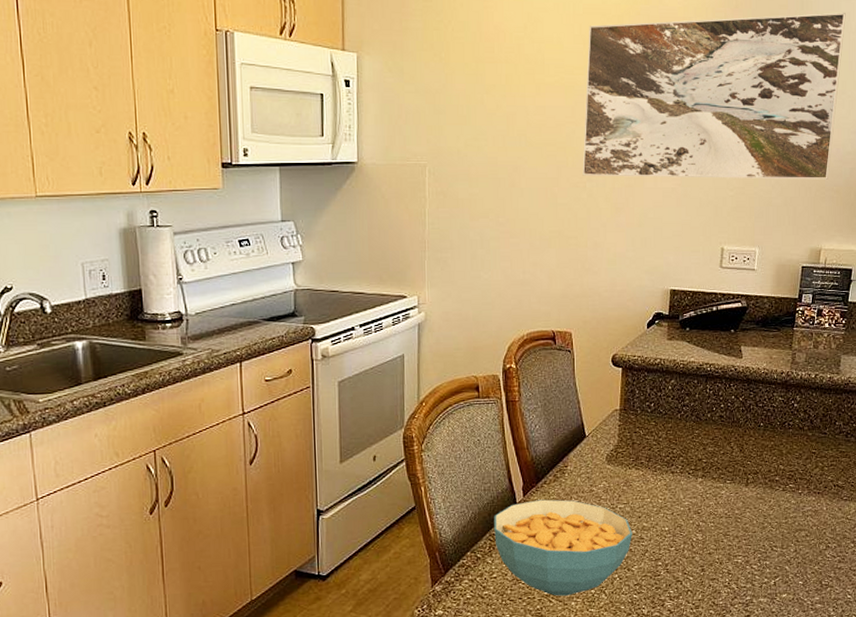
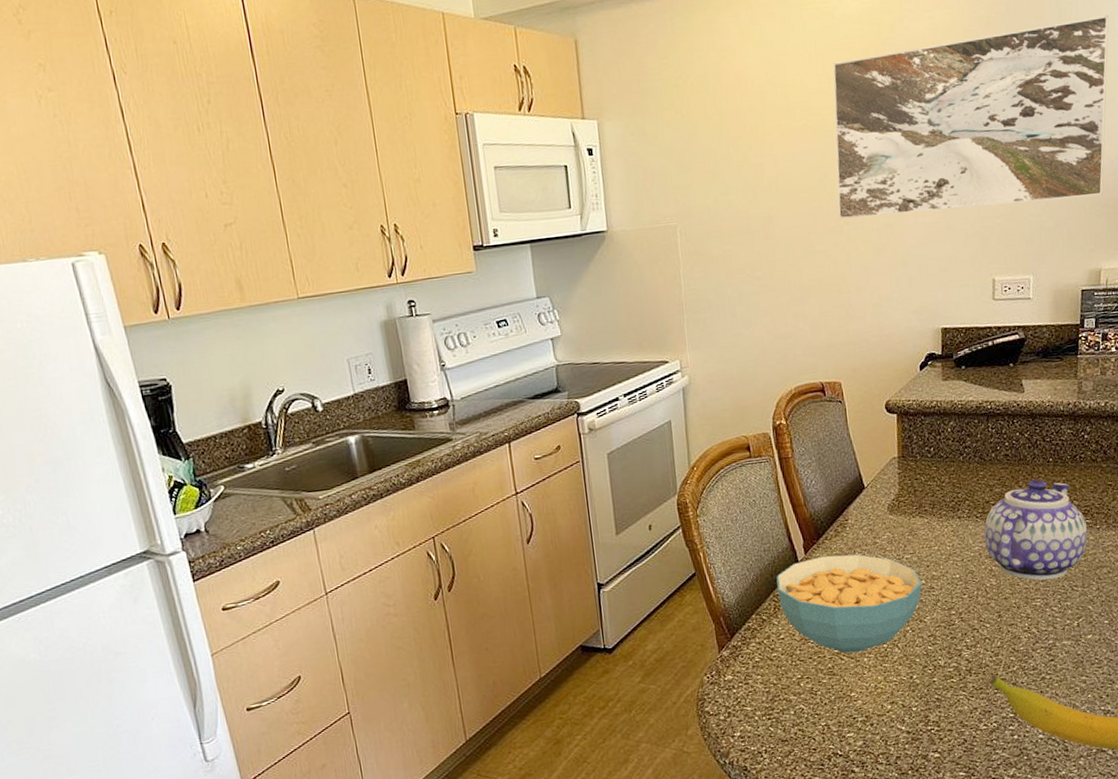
teapot: none [695,441,790,539] -> present [984,478,1088,580]

